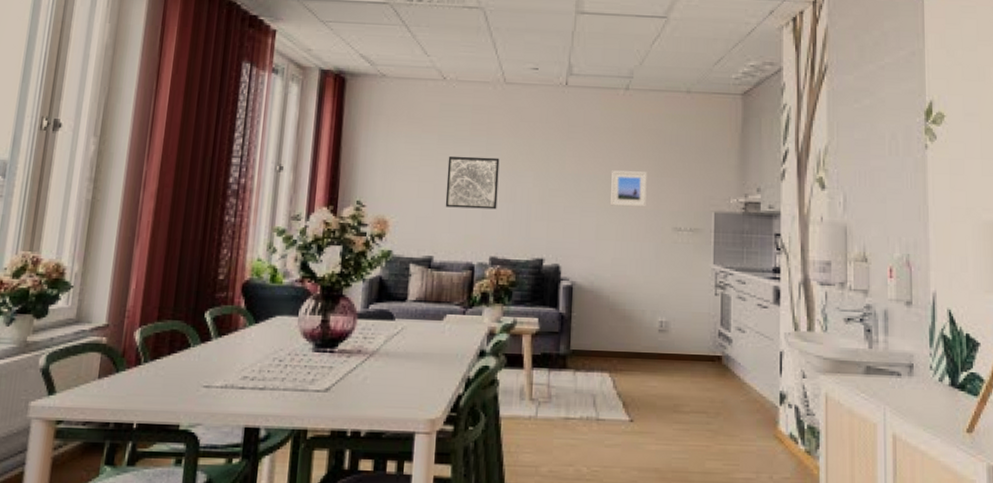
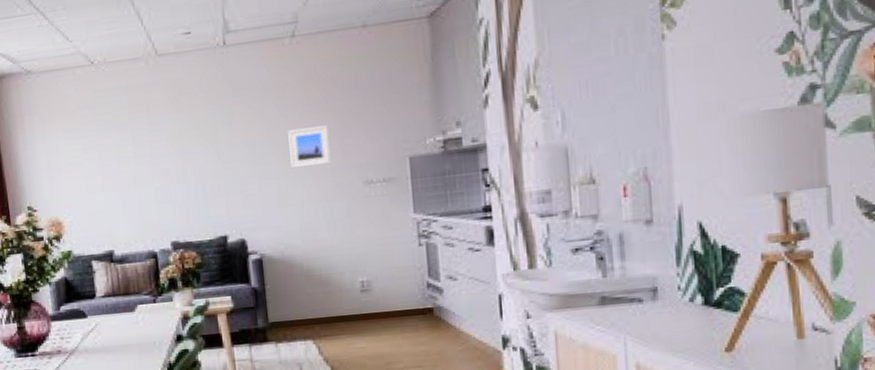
wall art: present [445,156,500,210] -> none [111,138,170,199]

